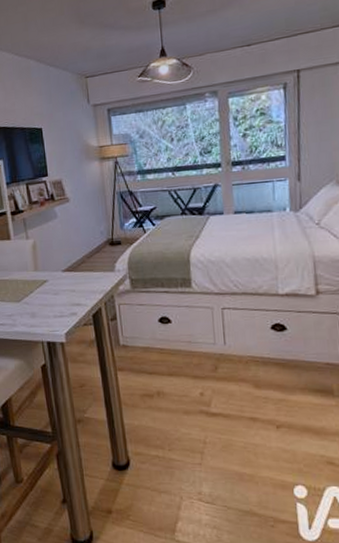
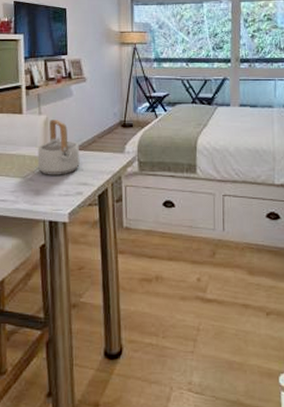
teapot: none [29,243,71,298] -> present [37,120,80,175]

